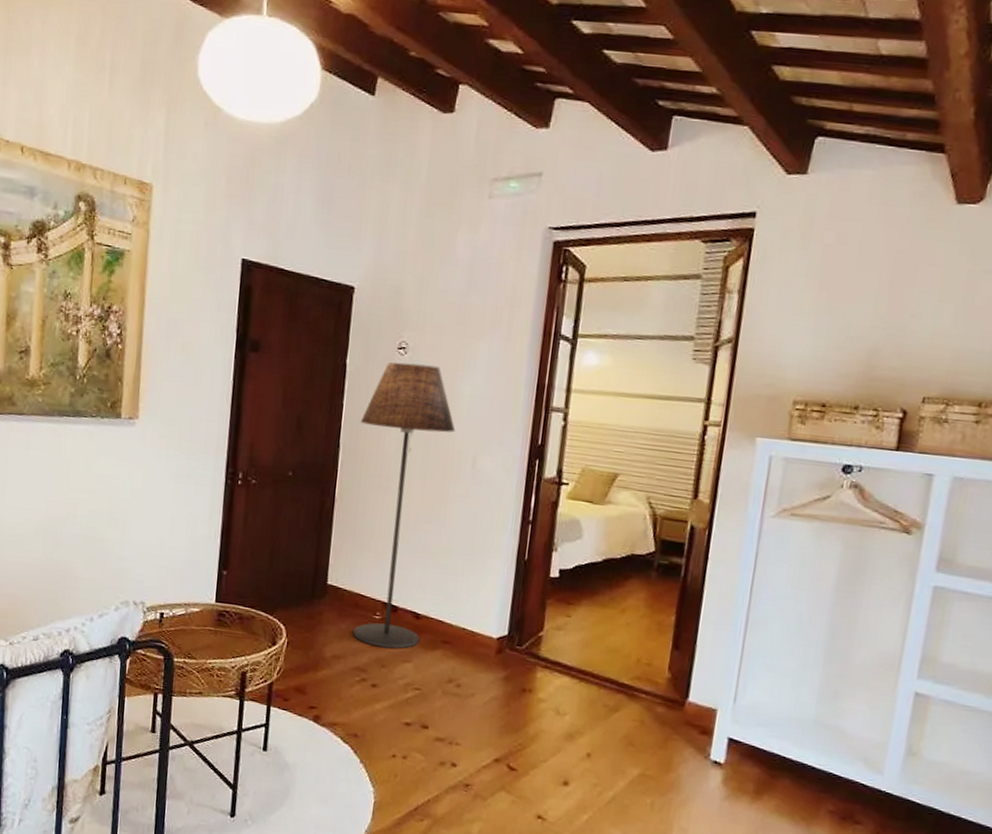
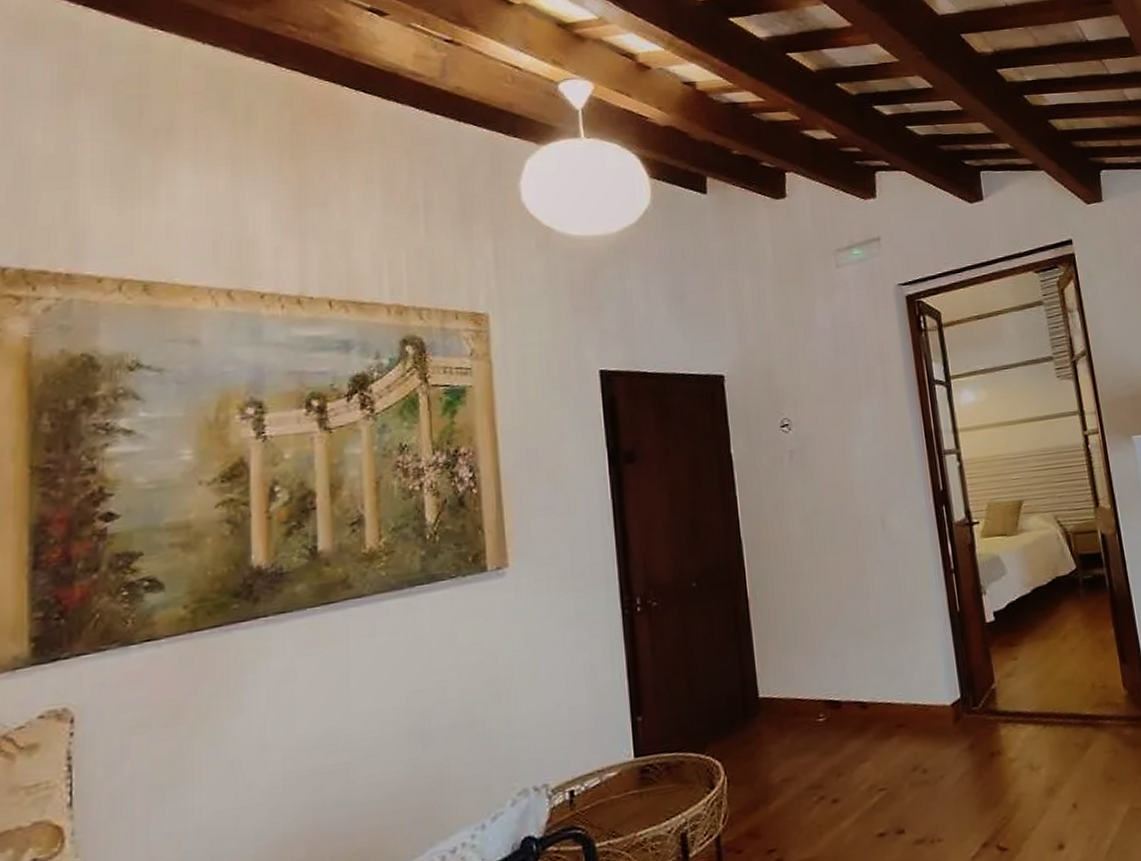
floor lamp: present [352,362,456,649] -> none [758,435,873,755]

